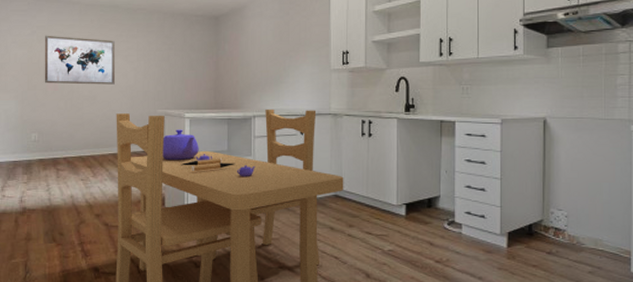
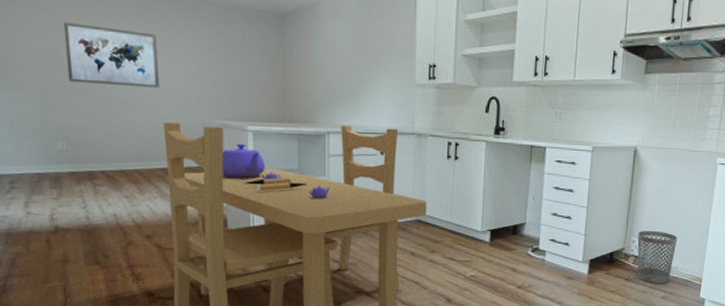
wastebasket: none [556,201,599,257] -> present [637,230,678,284]

